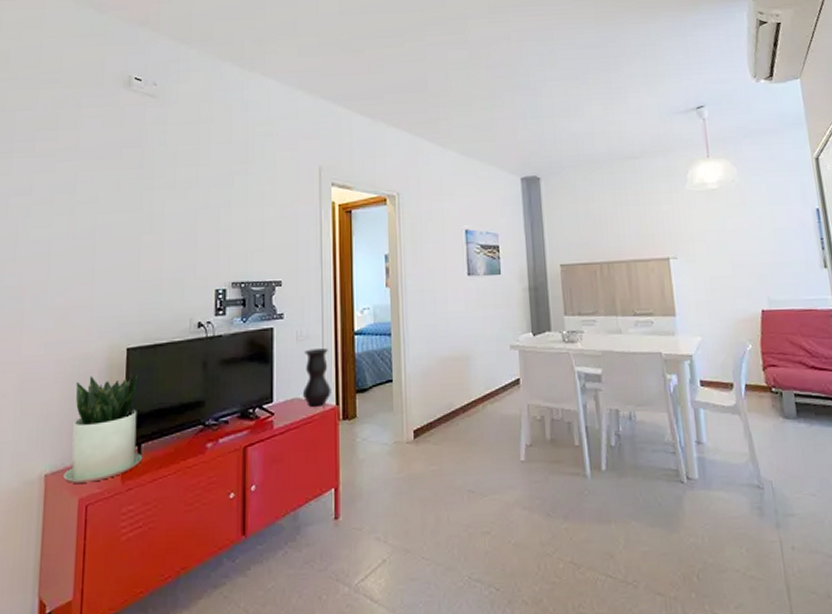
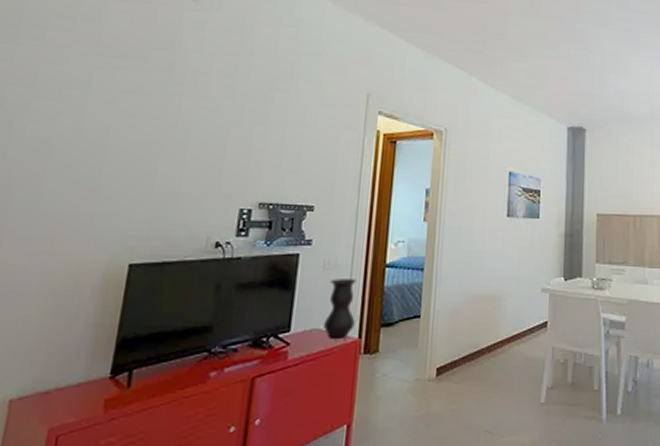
planter: present [63,374,143,483] -> none [32,292,140,410]

